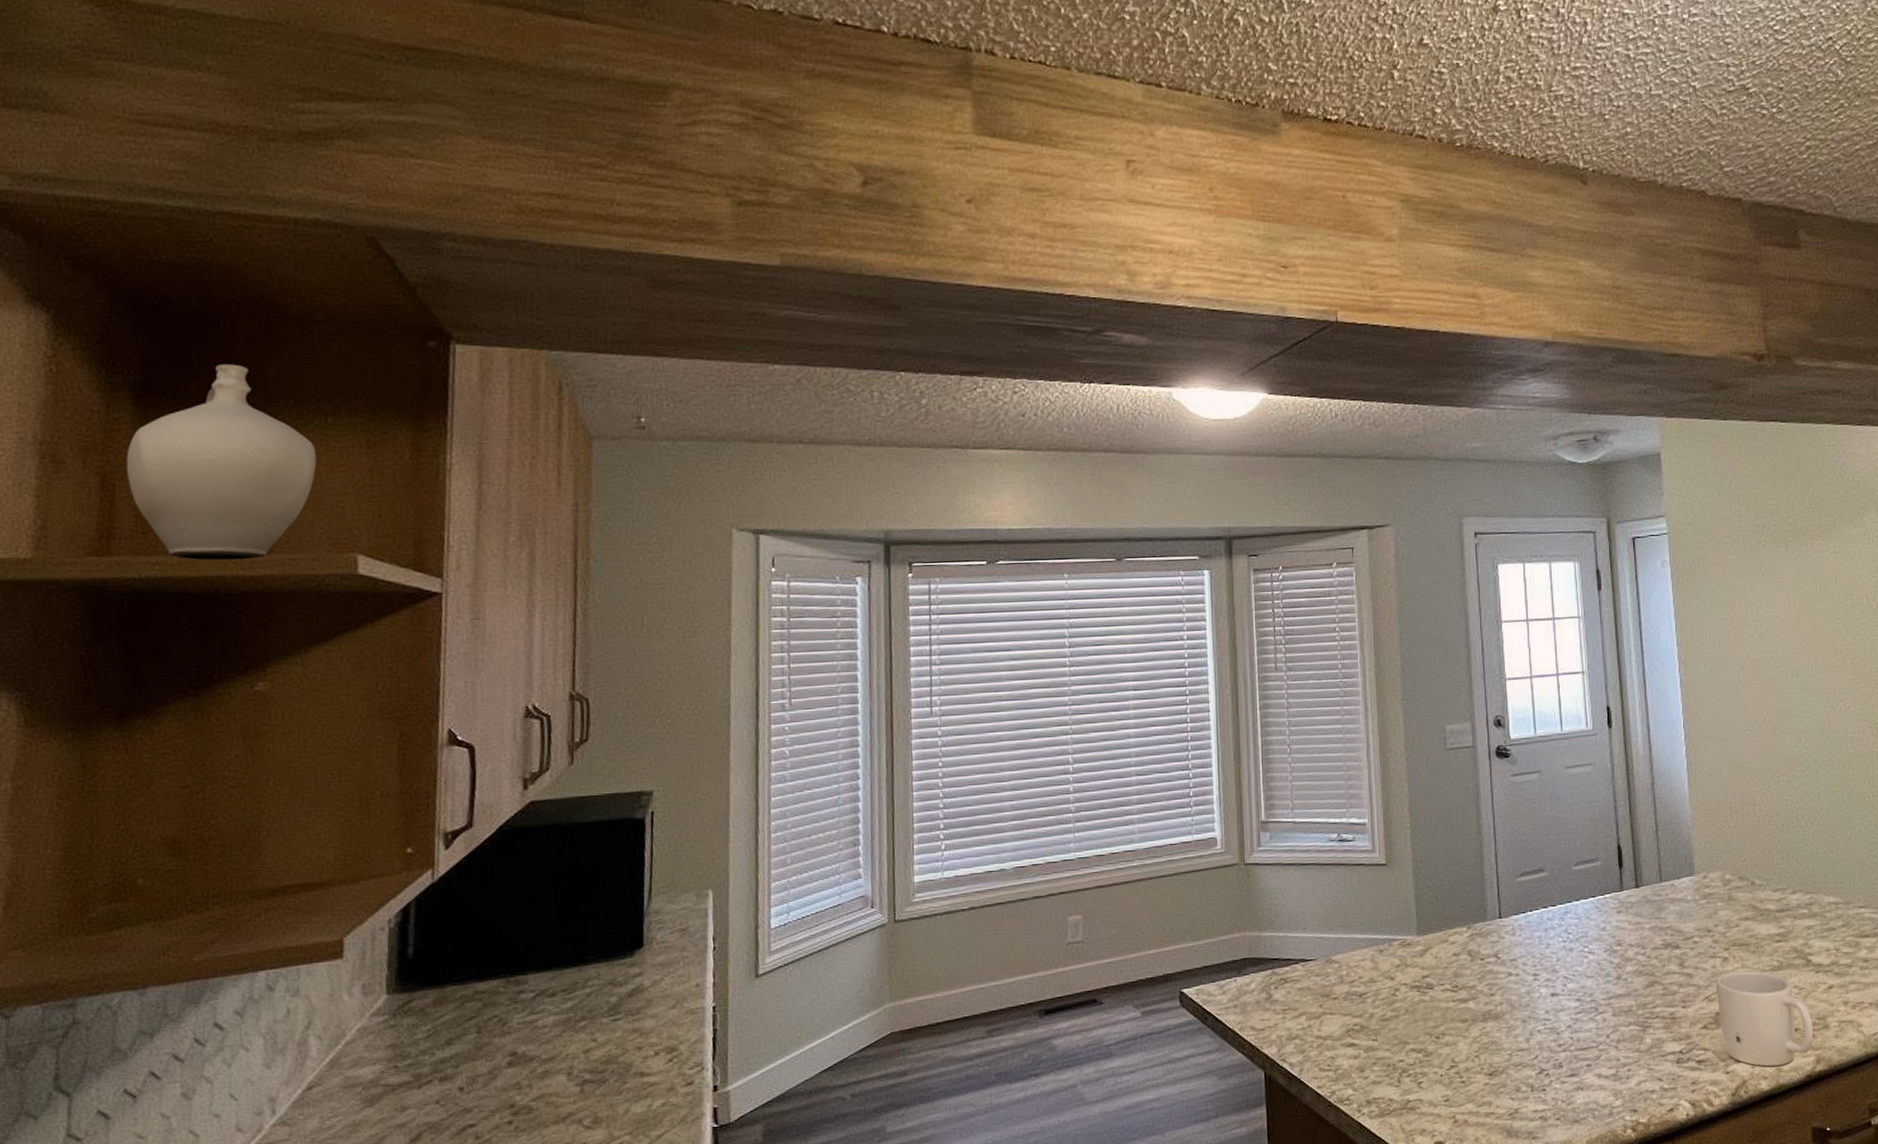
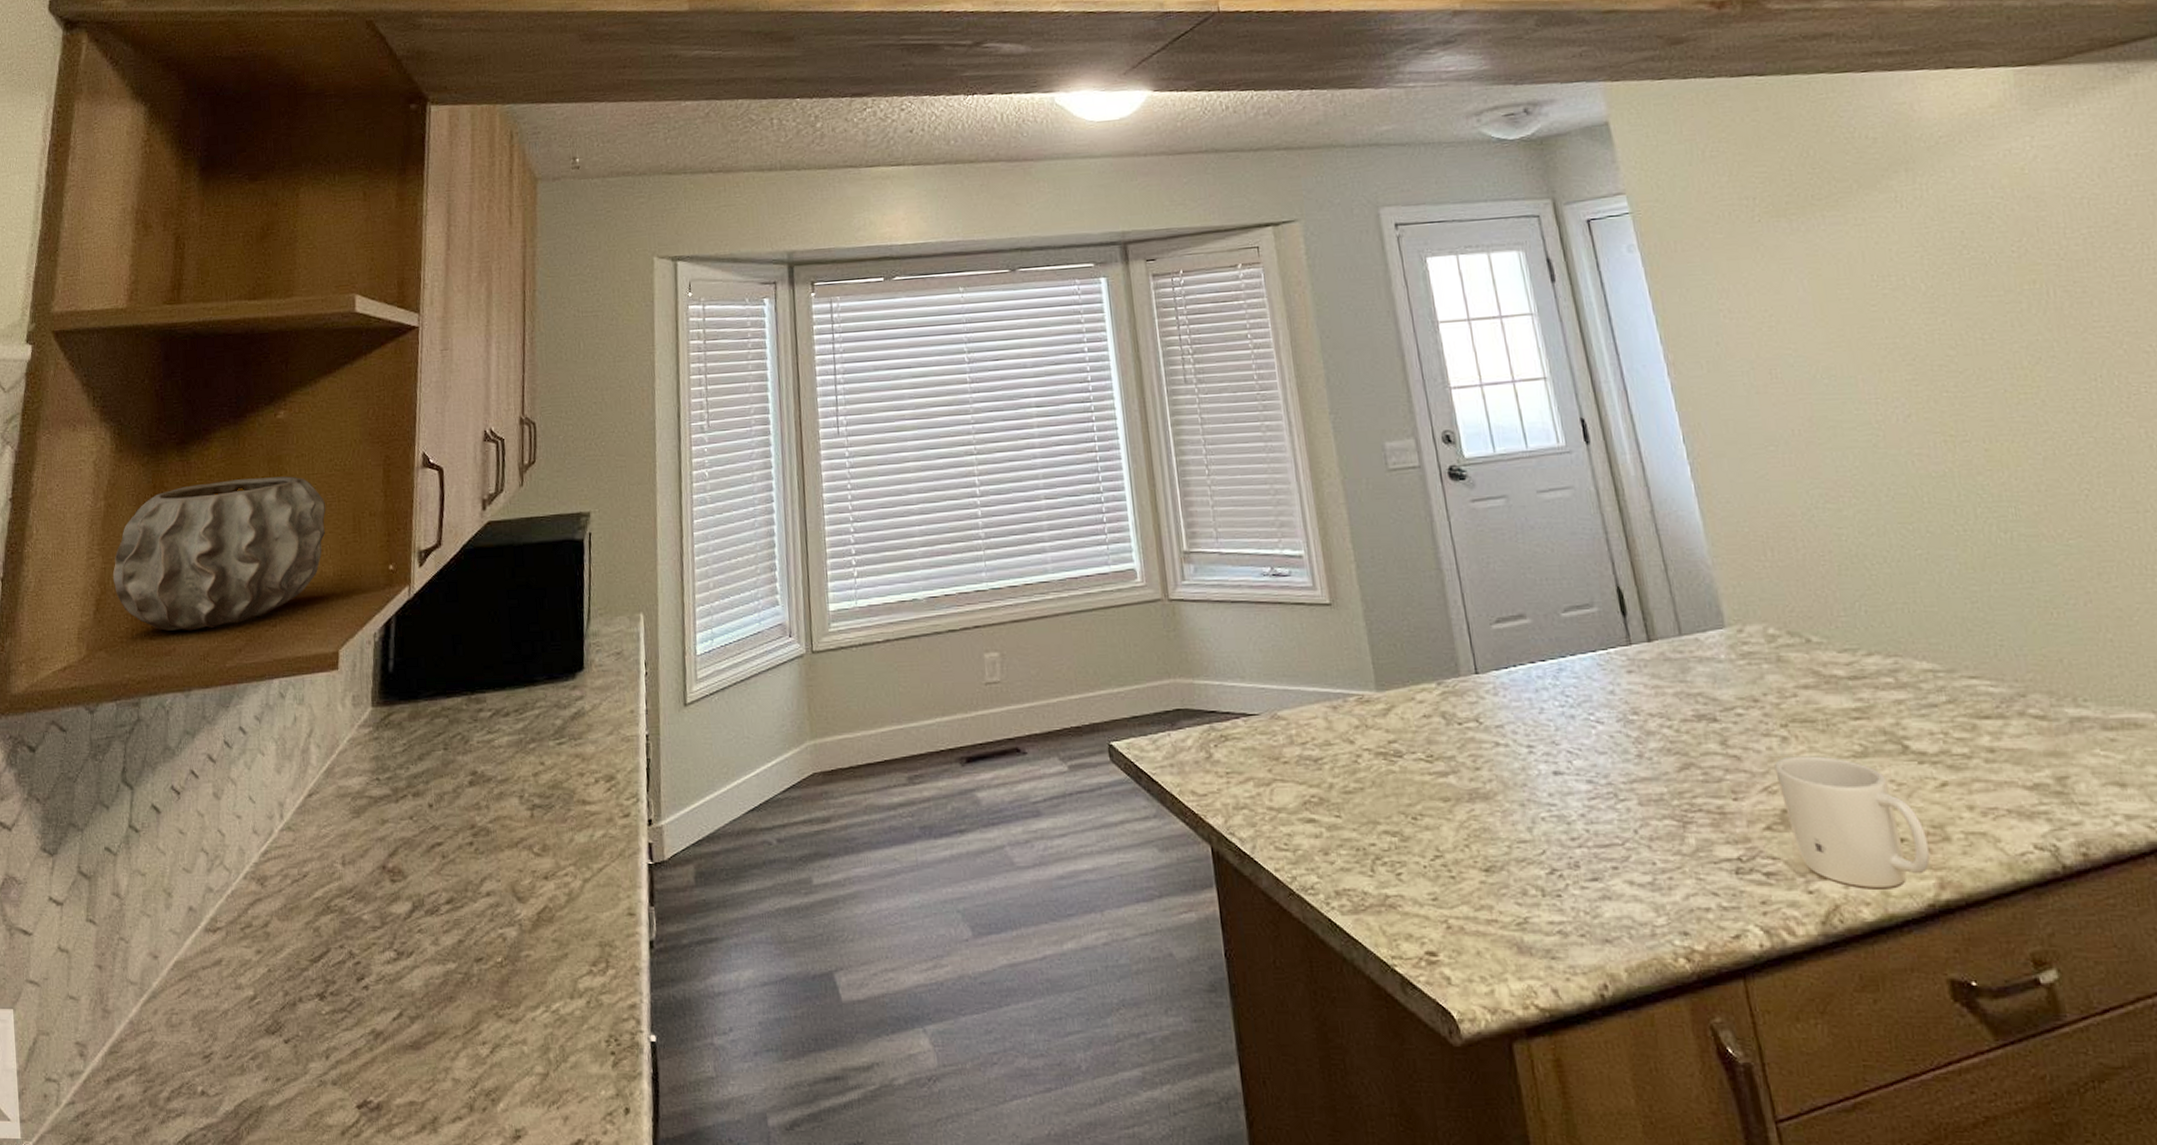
ceramic pot: none [28,754,324,925] -> present [112,476,326,631]
ceramic jug: present [126,364,317,561] -> none [193,136,327,305]

